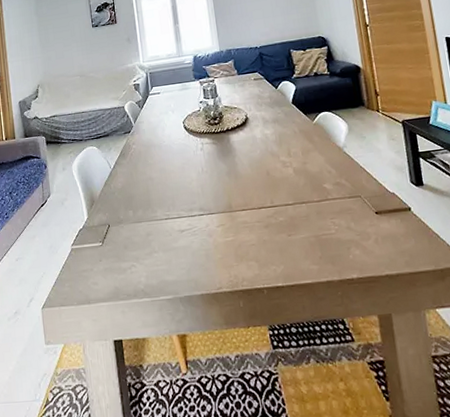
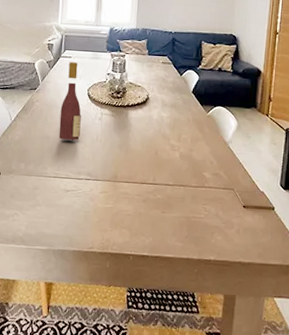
wine bottle: none [158,97,184,178] -> present [58,62,81,140]

